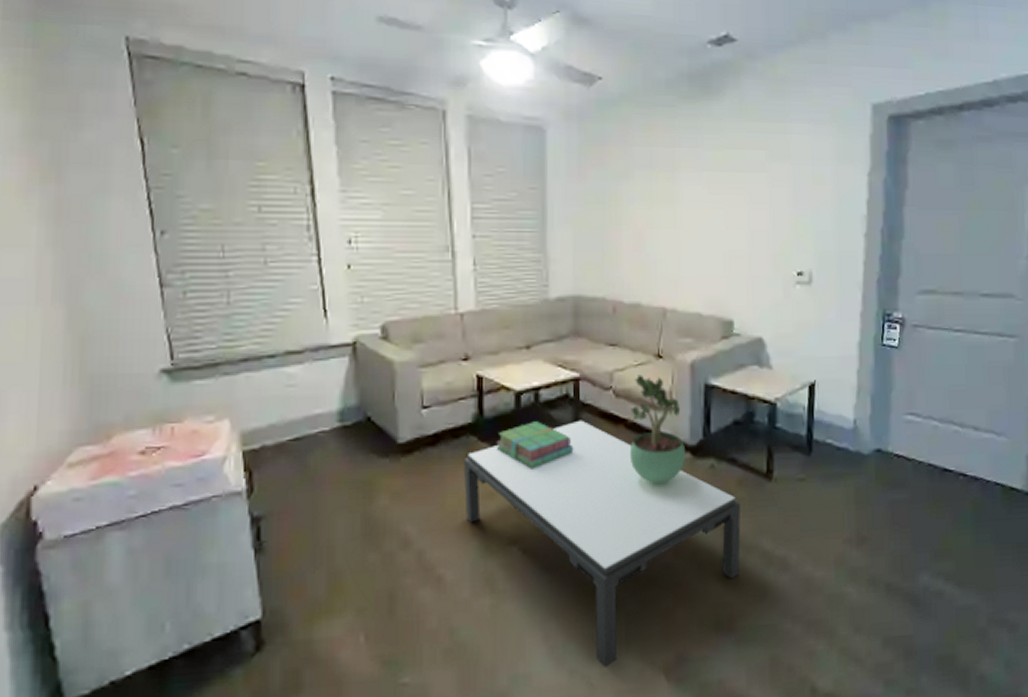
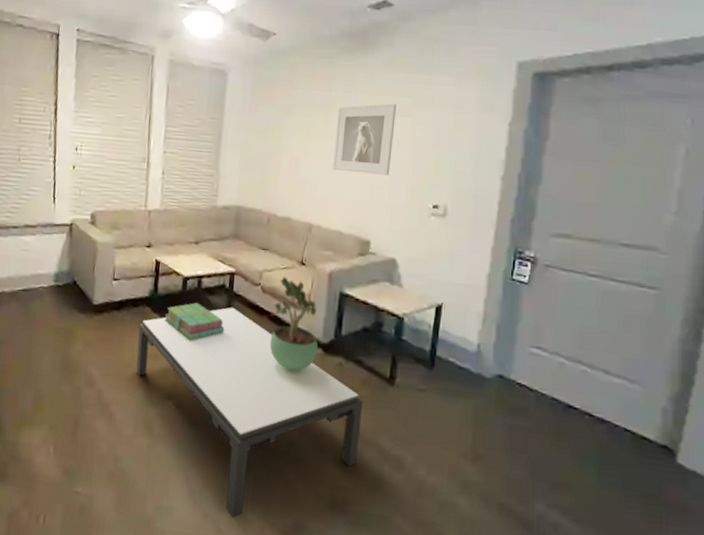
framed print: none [683,158,750,243] -> present [333,104,396,176]

